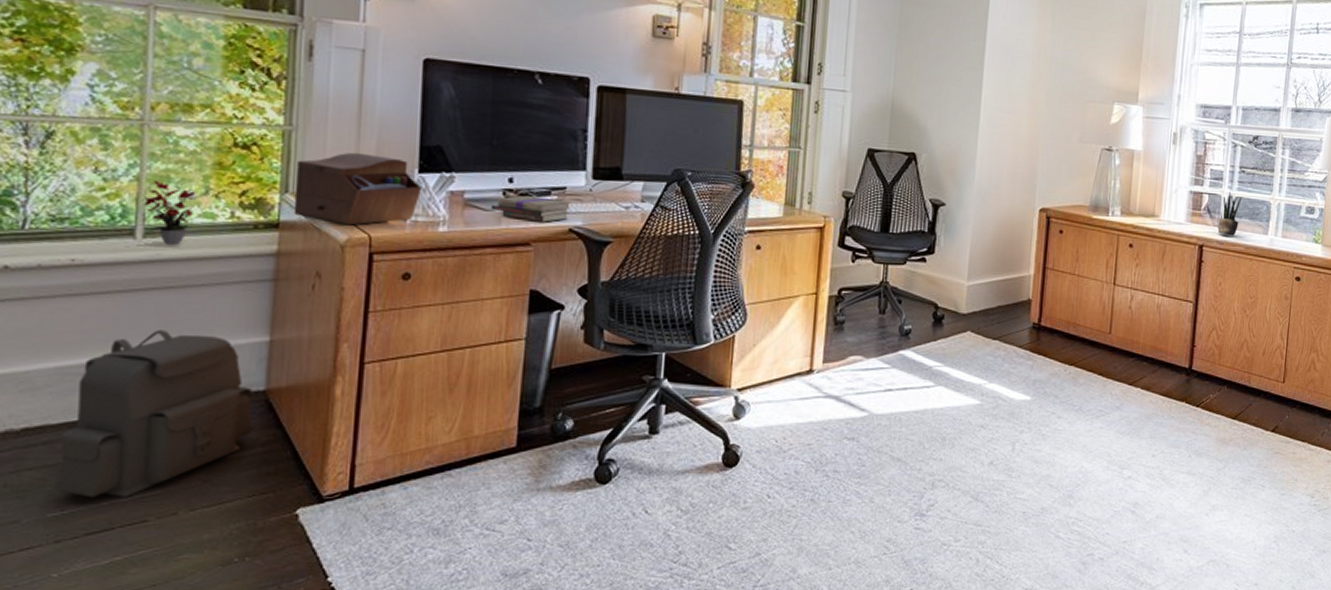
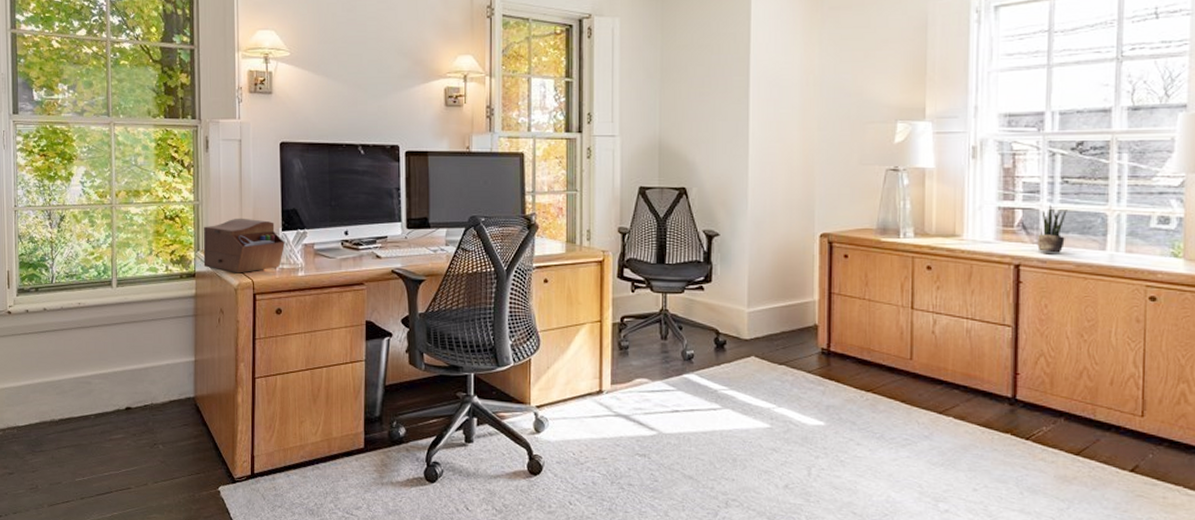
backpack: present [54,330,252,498] -> none [78,352,188,471]
potted flower: present [144,180,198,246] -> none [116,246,146,292]
books: present [490,195,571,224] -> none [333,244,391,267]

